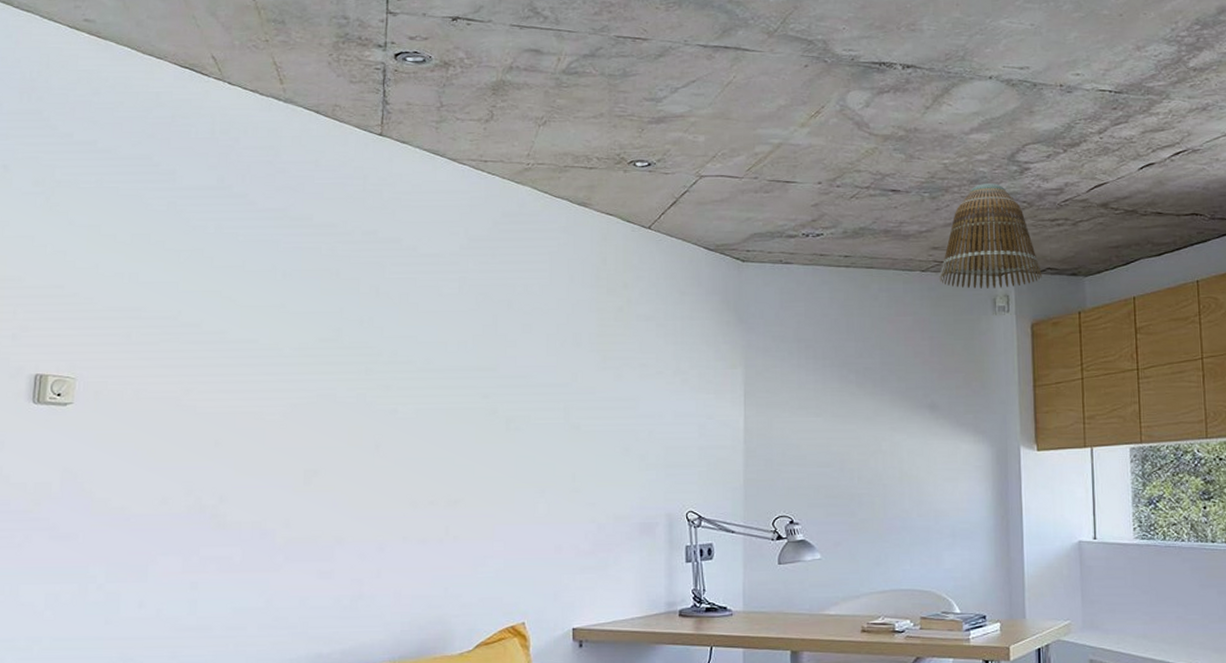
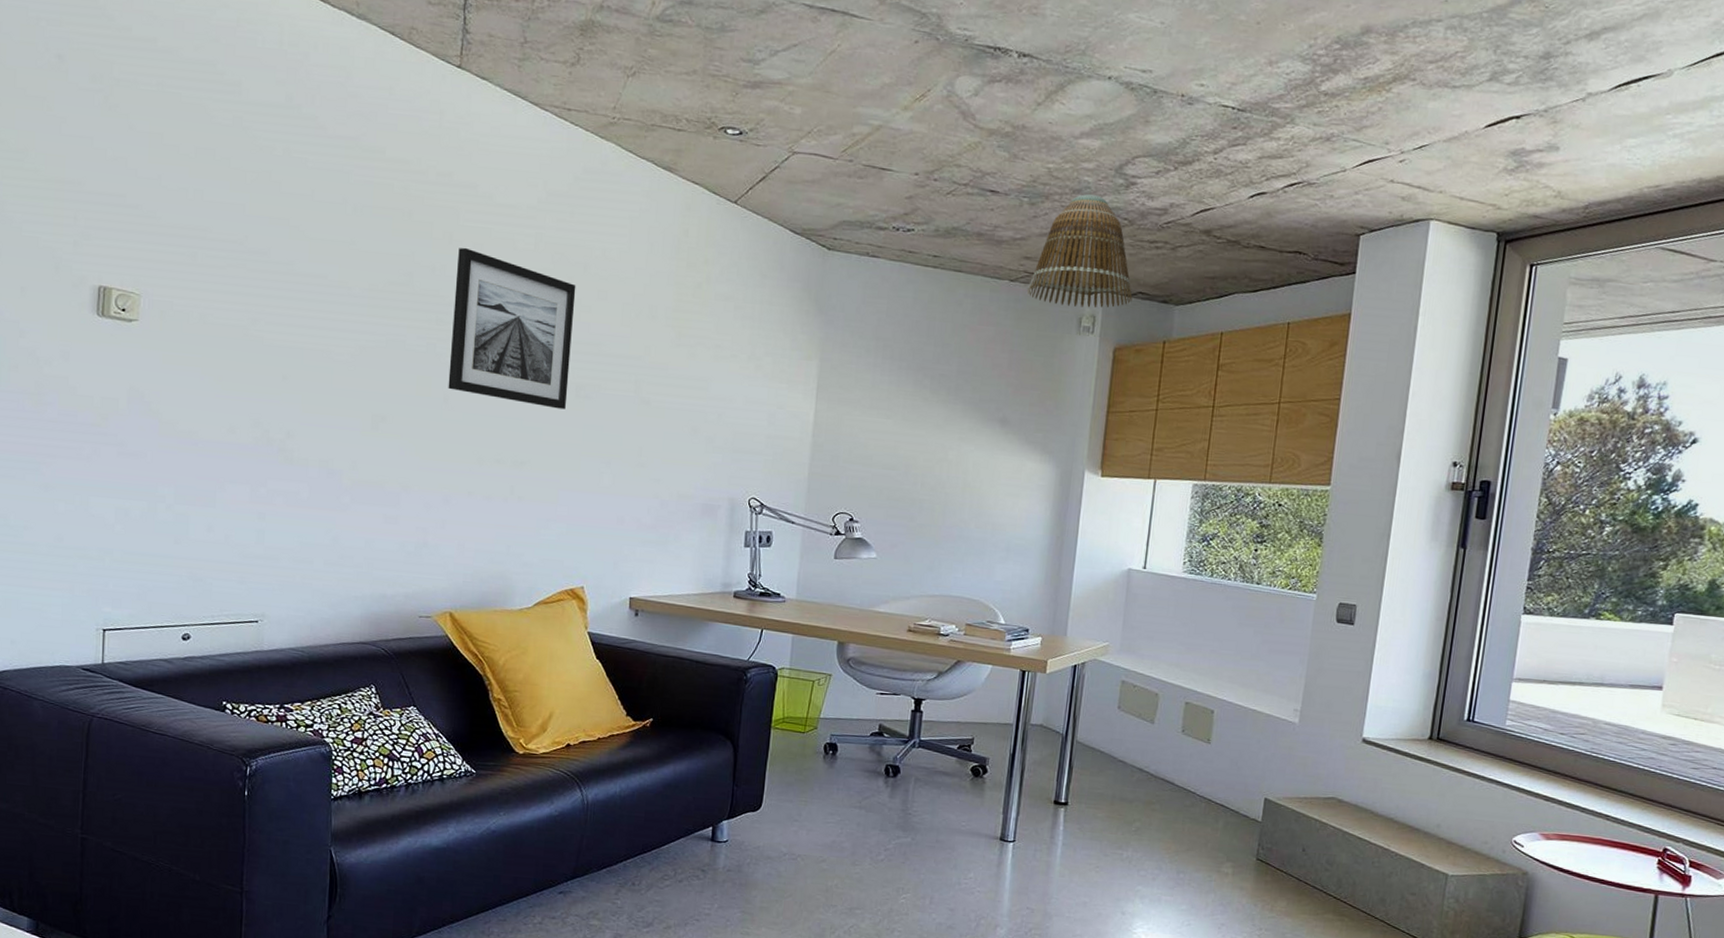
wall art: none [379,298,501,444] -> present [448,247,576,410]

